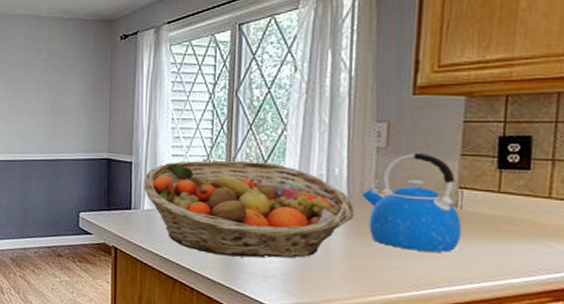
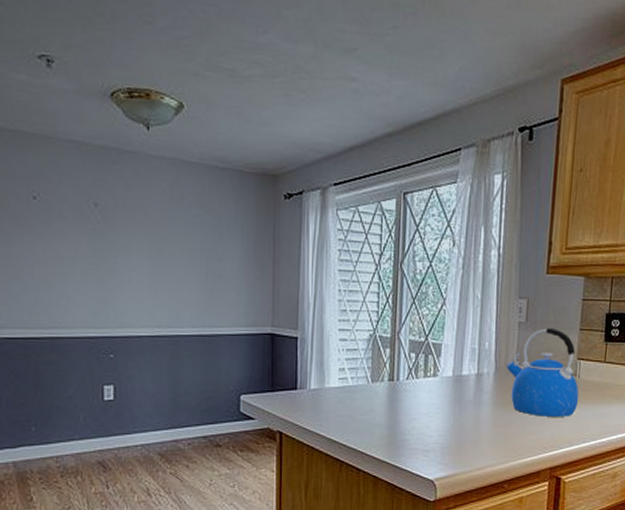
fruit basket: present [143,160,354,259] -> none [309,335,500,433]

